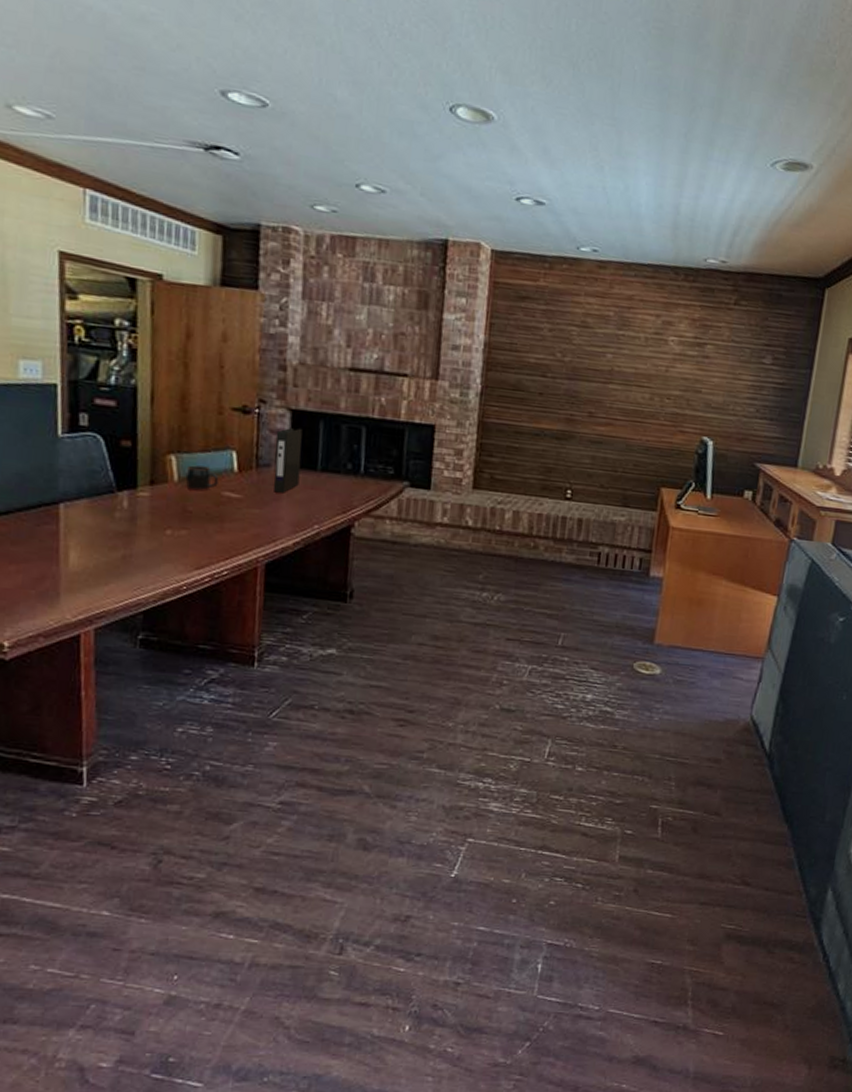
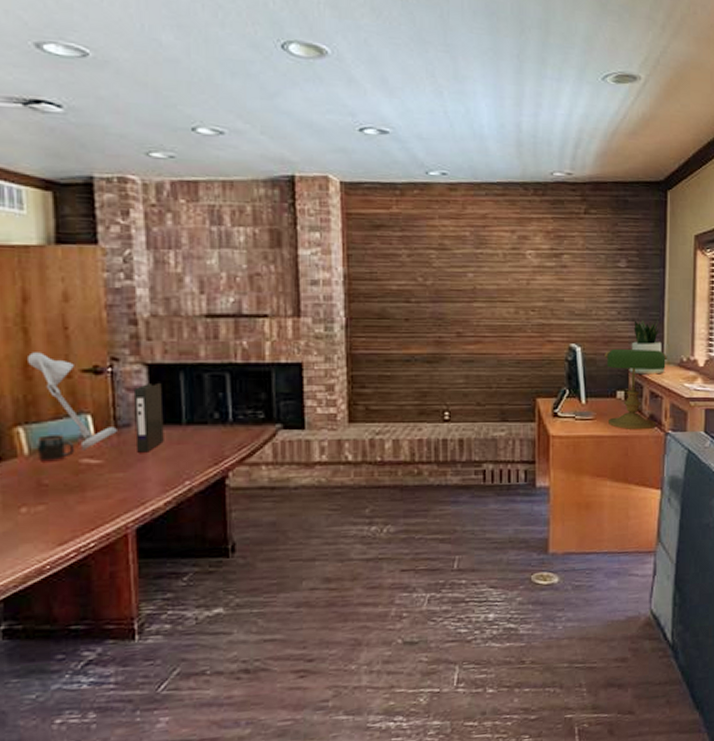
desk lamp: none [185,386,259,485] -> present [28,352,119,451]
desk lamp: none [732,446,804,534] -> present [605,348,668,430]
planter: none [759,420,800,479] -> present [628,319,666,375]

